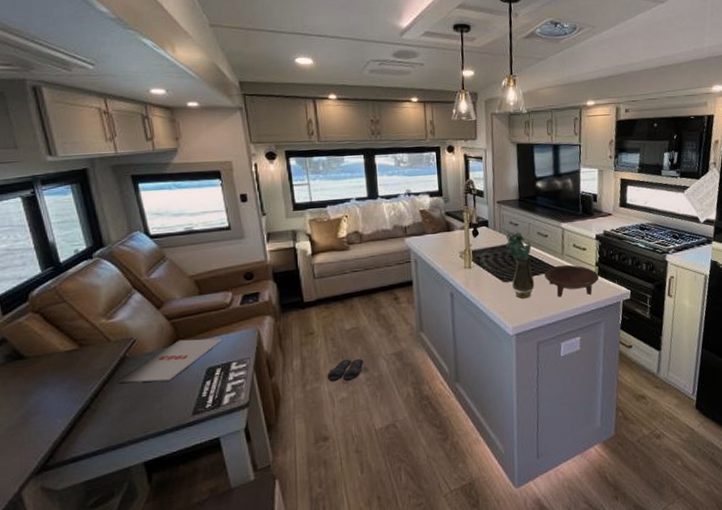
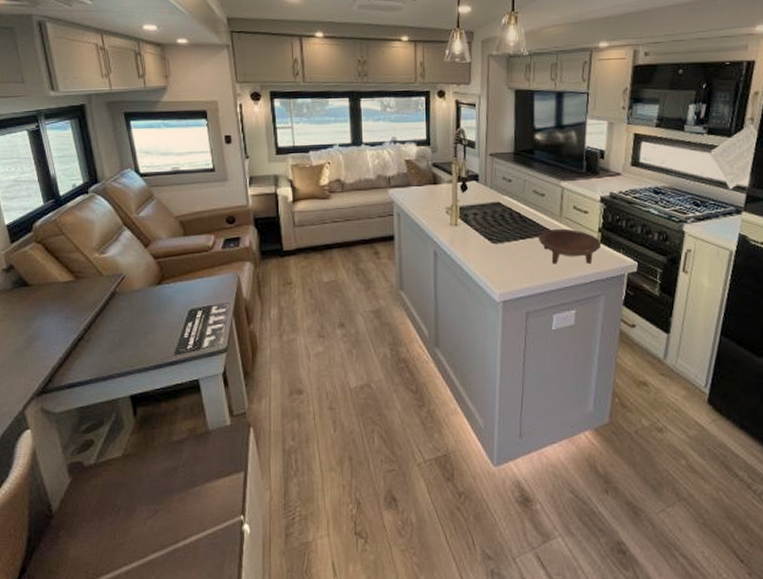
magazine: present [118,338,223,383] -> none [108,279,205,319]
slippers: present [327,359,363,382] -> none [303,313,340,335]
vase: present [506,230,535,298] -> none [497,187,527,262]

